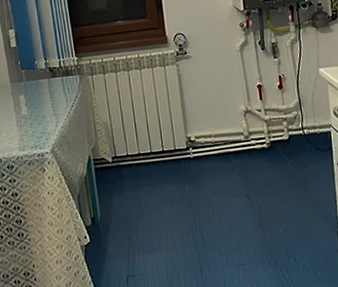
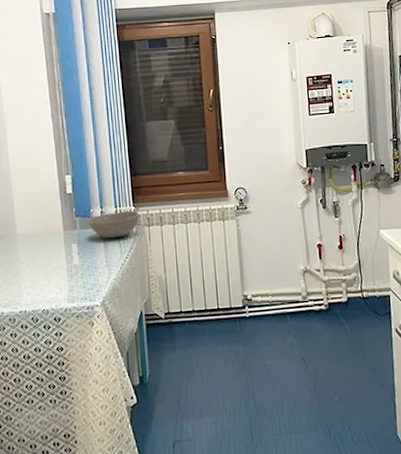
bowl: none [33,60,82,89] -> present [88,210,139,239]

